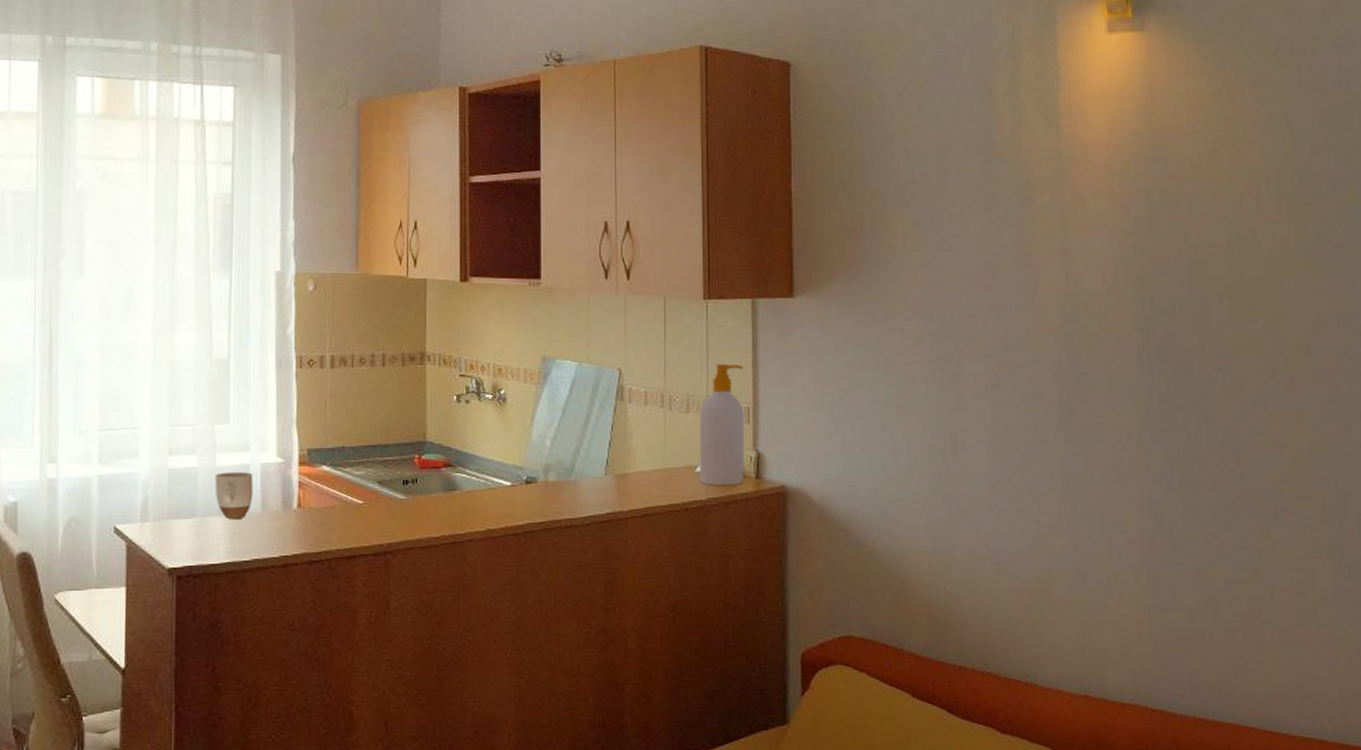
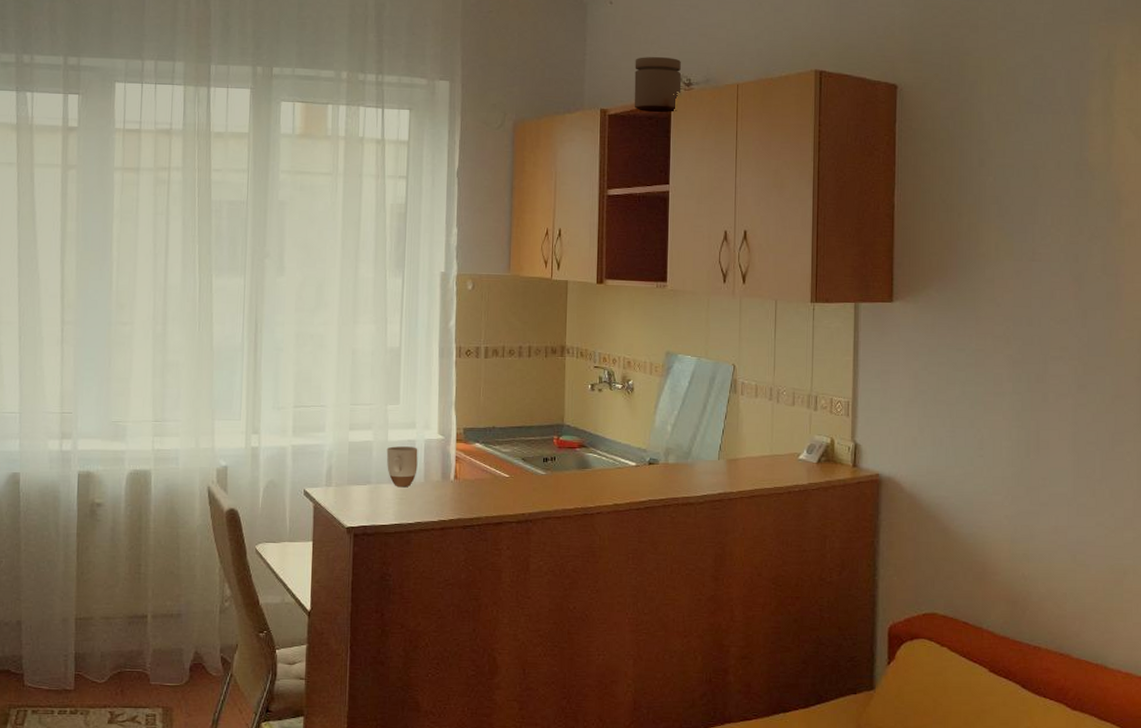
jar: none [497,29,551,92] -> present [634,57,682,113]
soap bottle: present [699,364,745,486] -> none [802,362,845,473]

